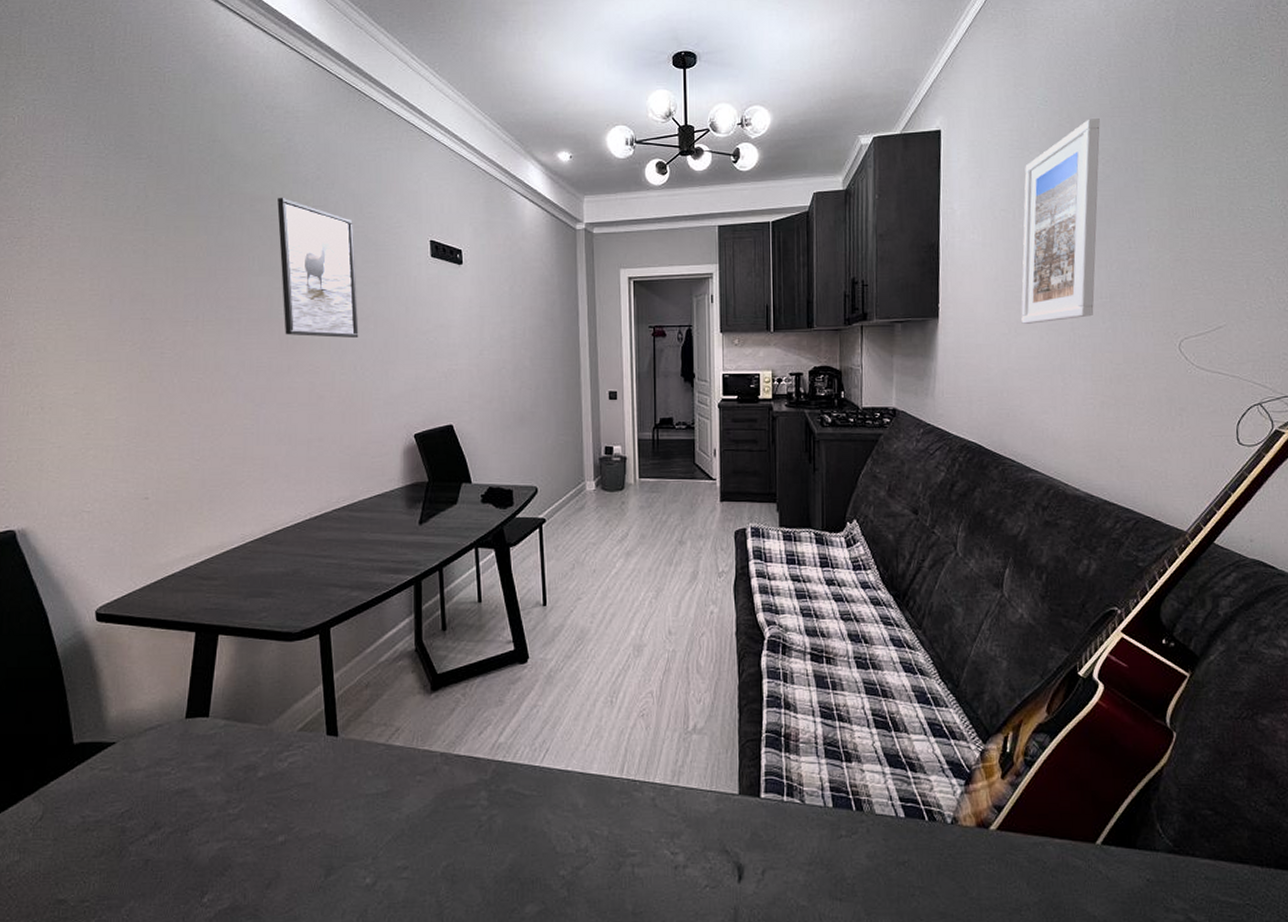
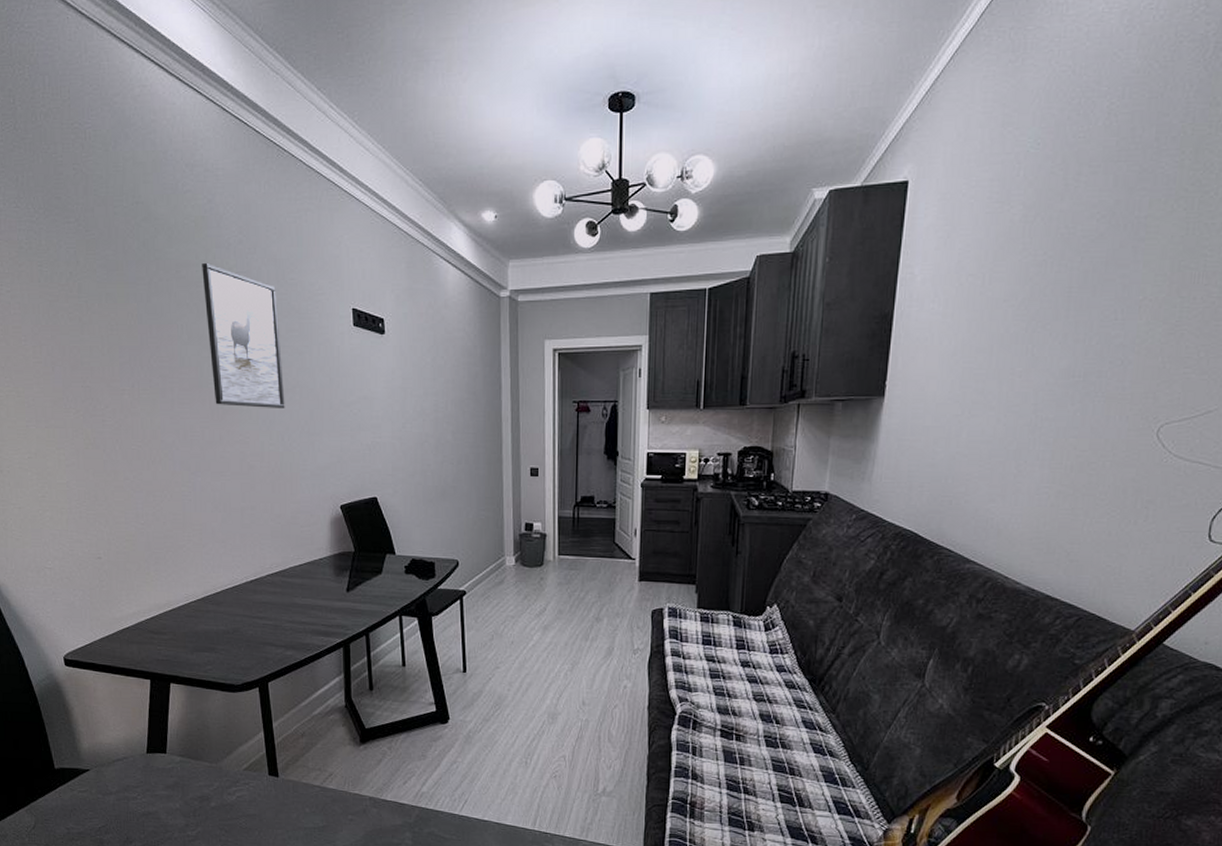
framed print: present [1021,119,1100,324] -> none [977,164,1101,404]

